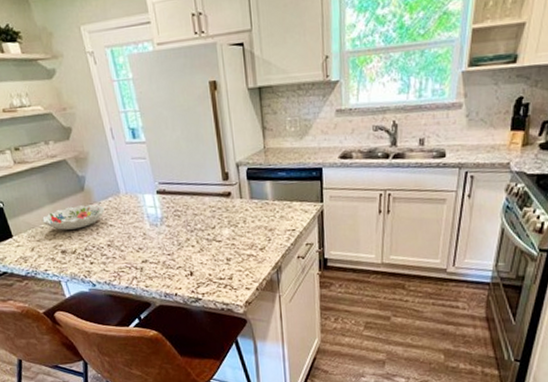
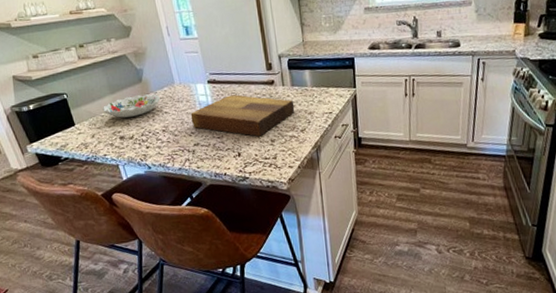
cutting board: none [138,207,254,255] -> present [190,94,295,137]

